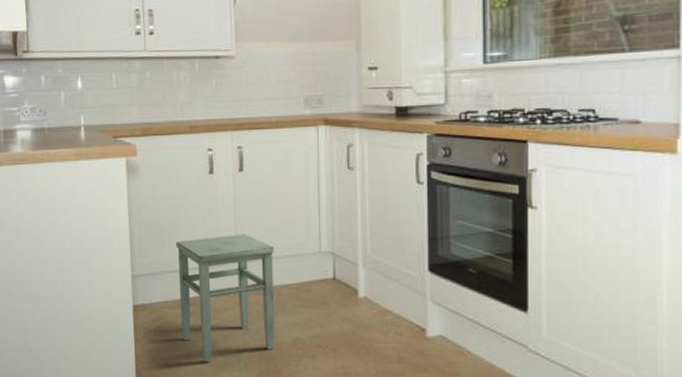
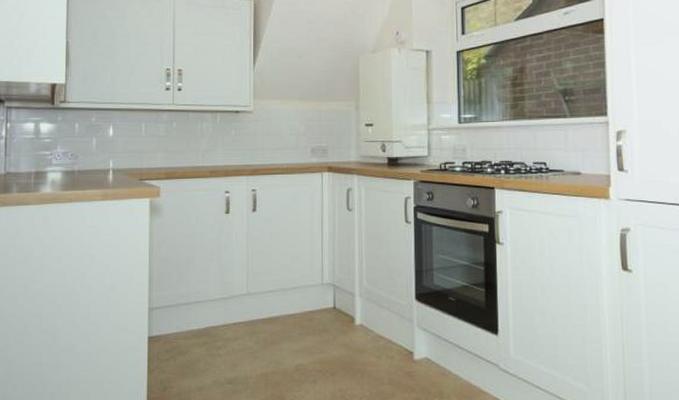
stool: present [175,233,275,362] -> none [192,268,281,390]

